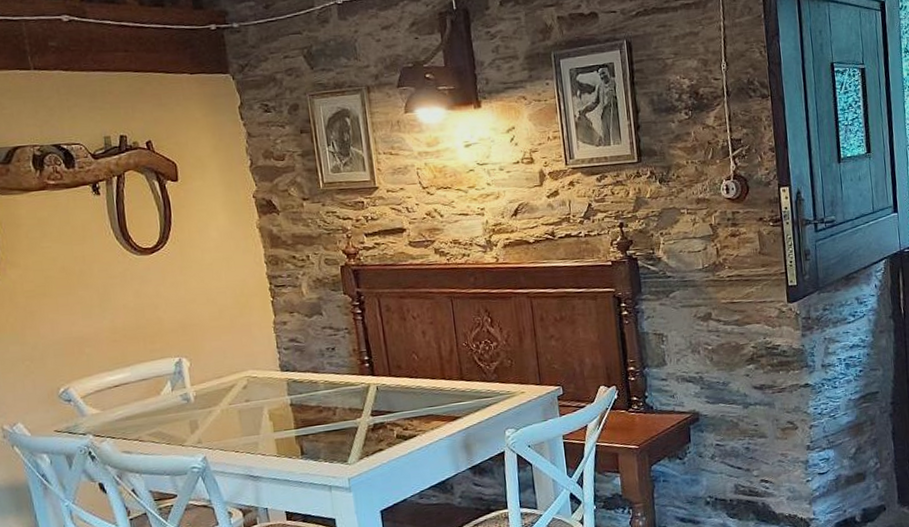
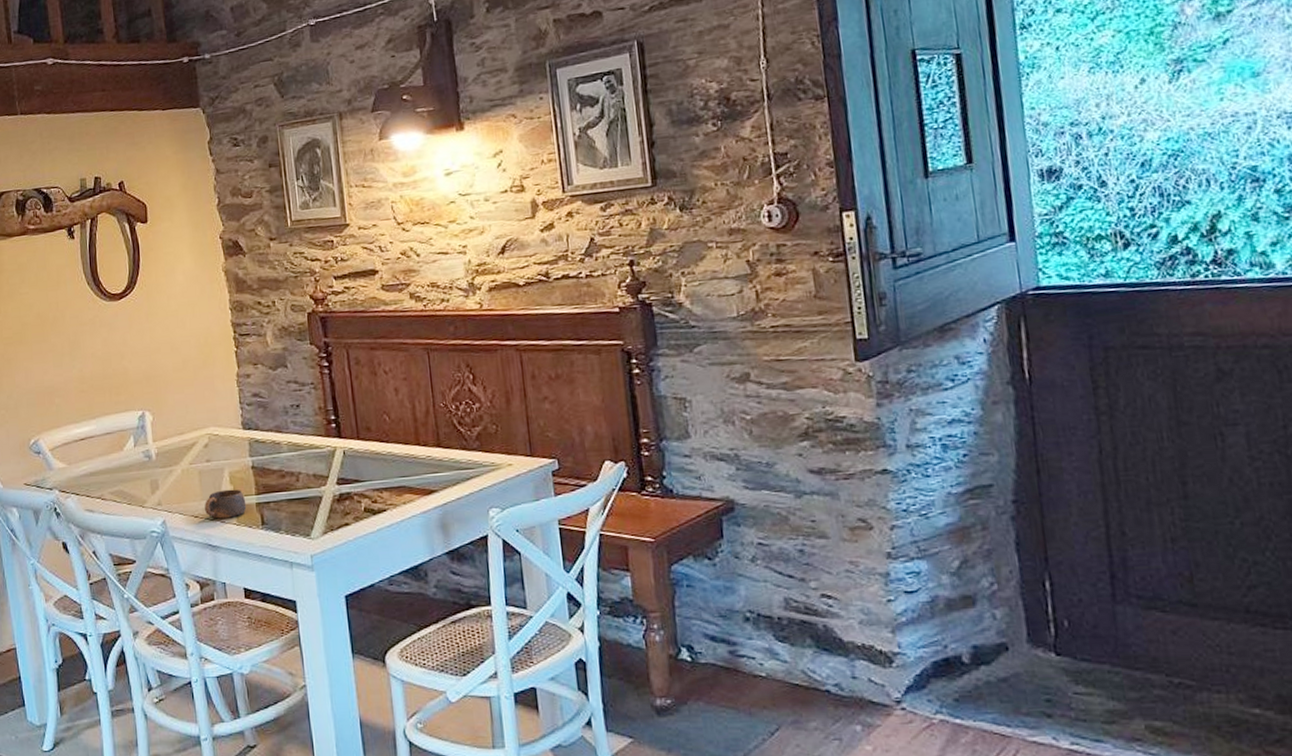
cup: none [245,424,286,452] -> present [205,489,247,519]

